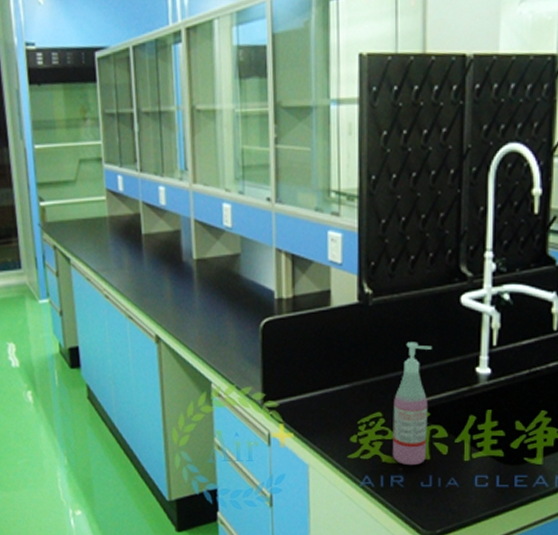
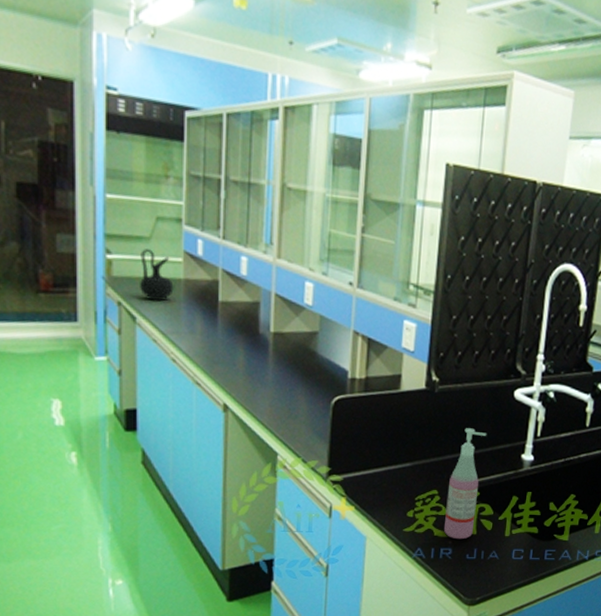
ceramic jug: none [68,192,101,241] -> present [140,249,174,301]

